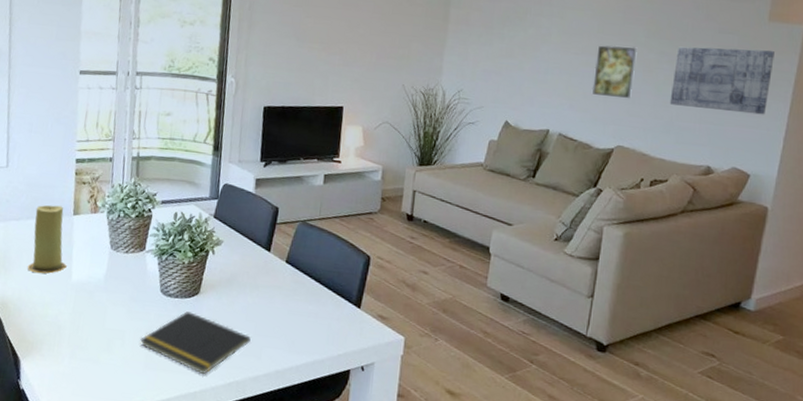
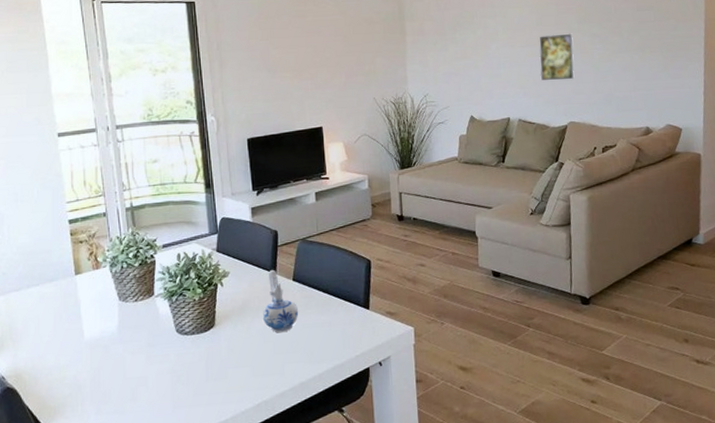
candle: present [27,205,67,274] -> none [35,268,77,339]
notepad: present [140,311,251,375] -> none [164,345,272,402]
ceramic pitcher: none [248,246,287,314] -> present [262,269,299,332]
wall art: present [669,46,774,115] -> none [605,19,686,79]

